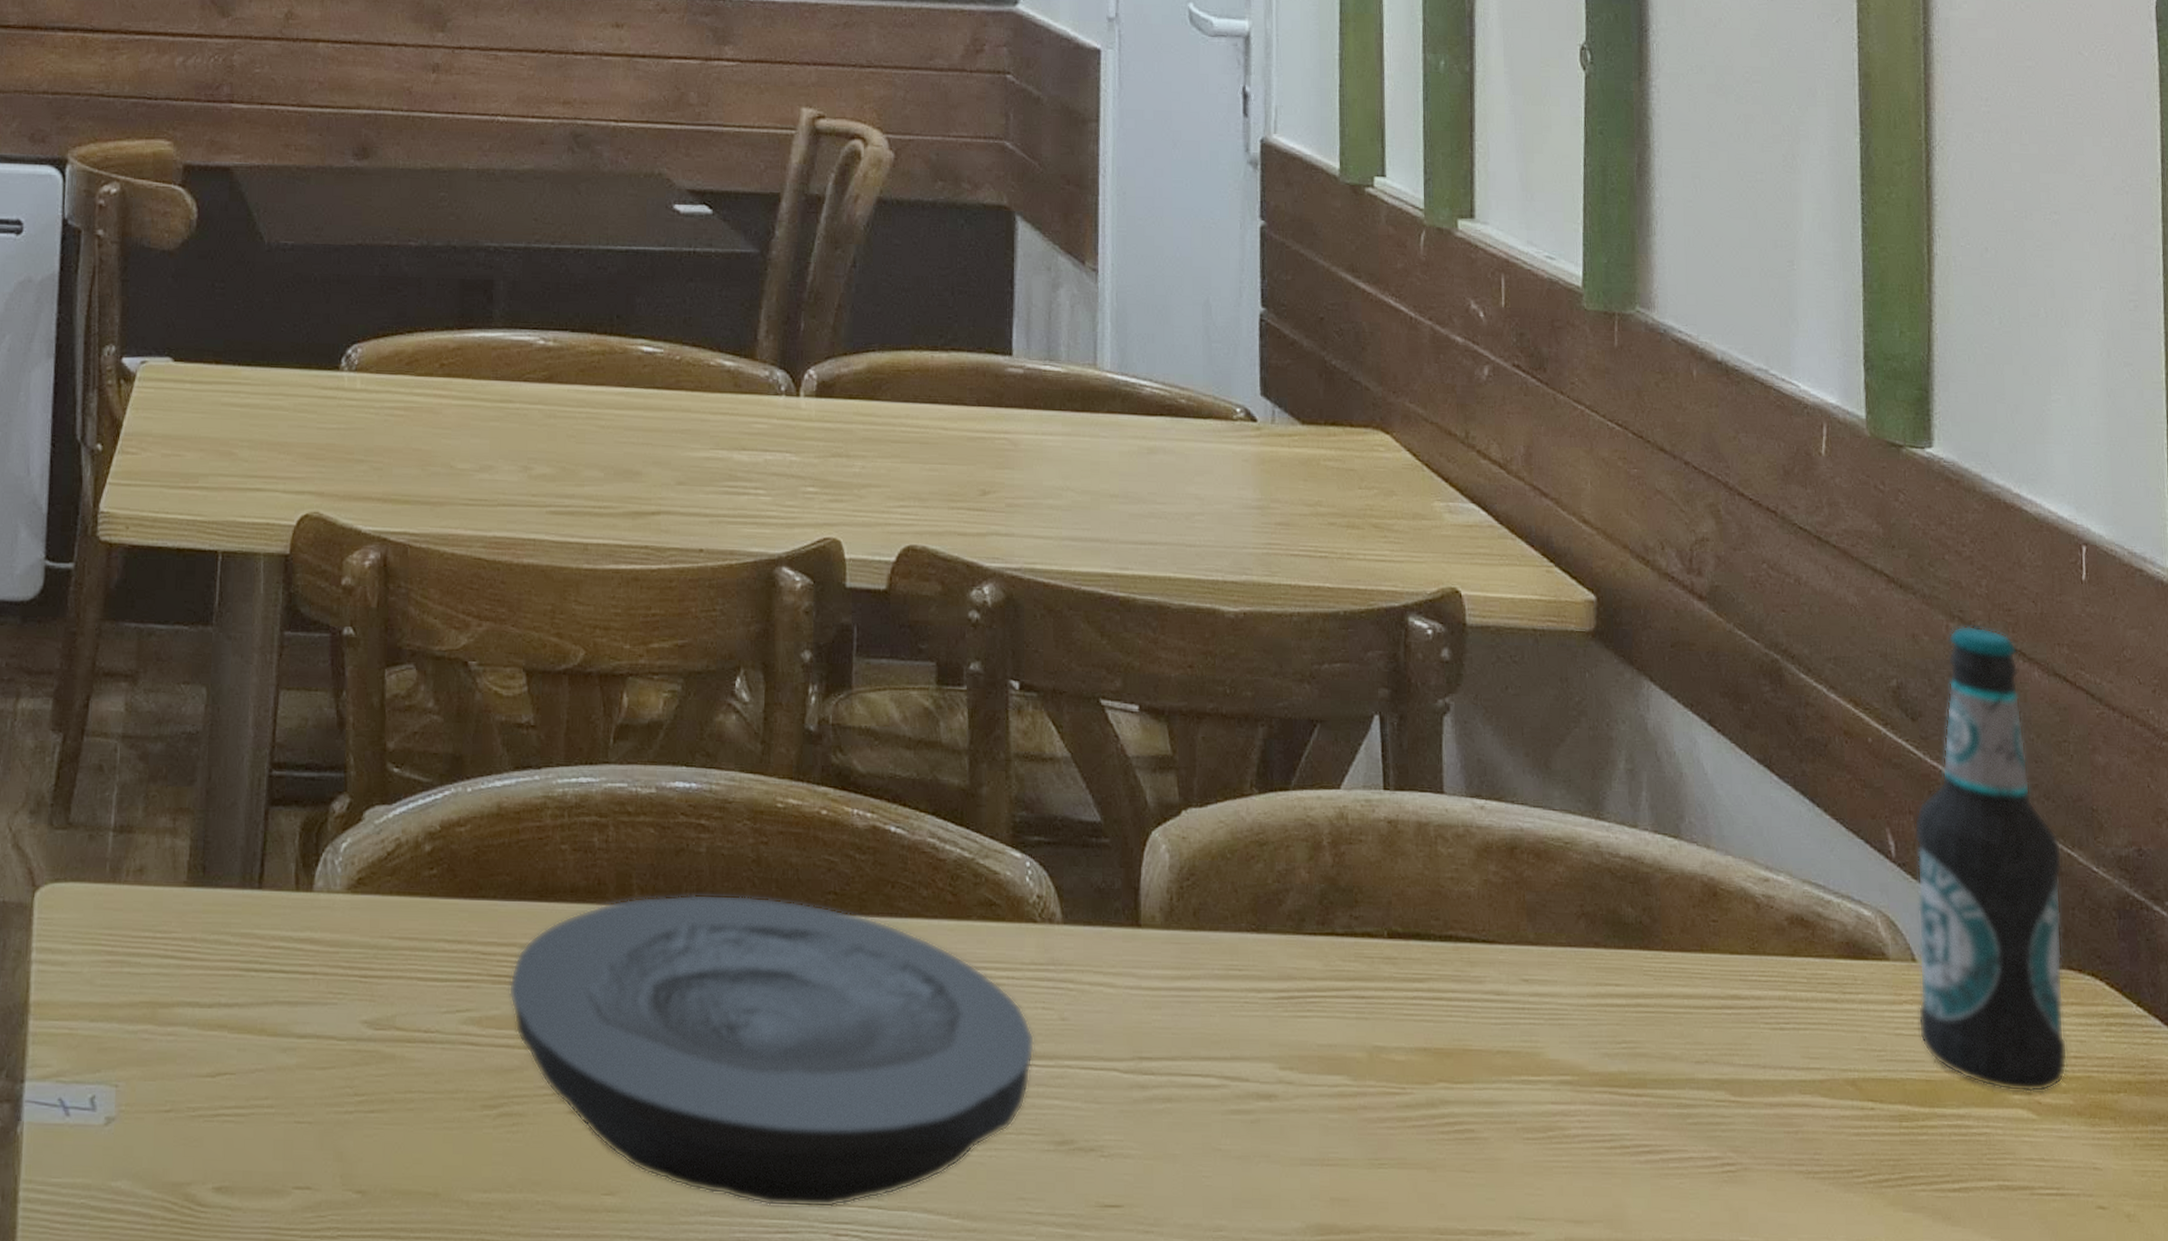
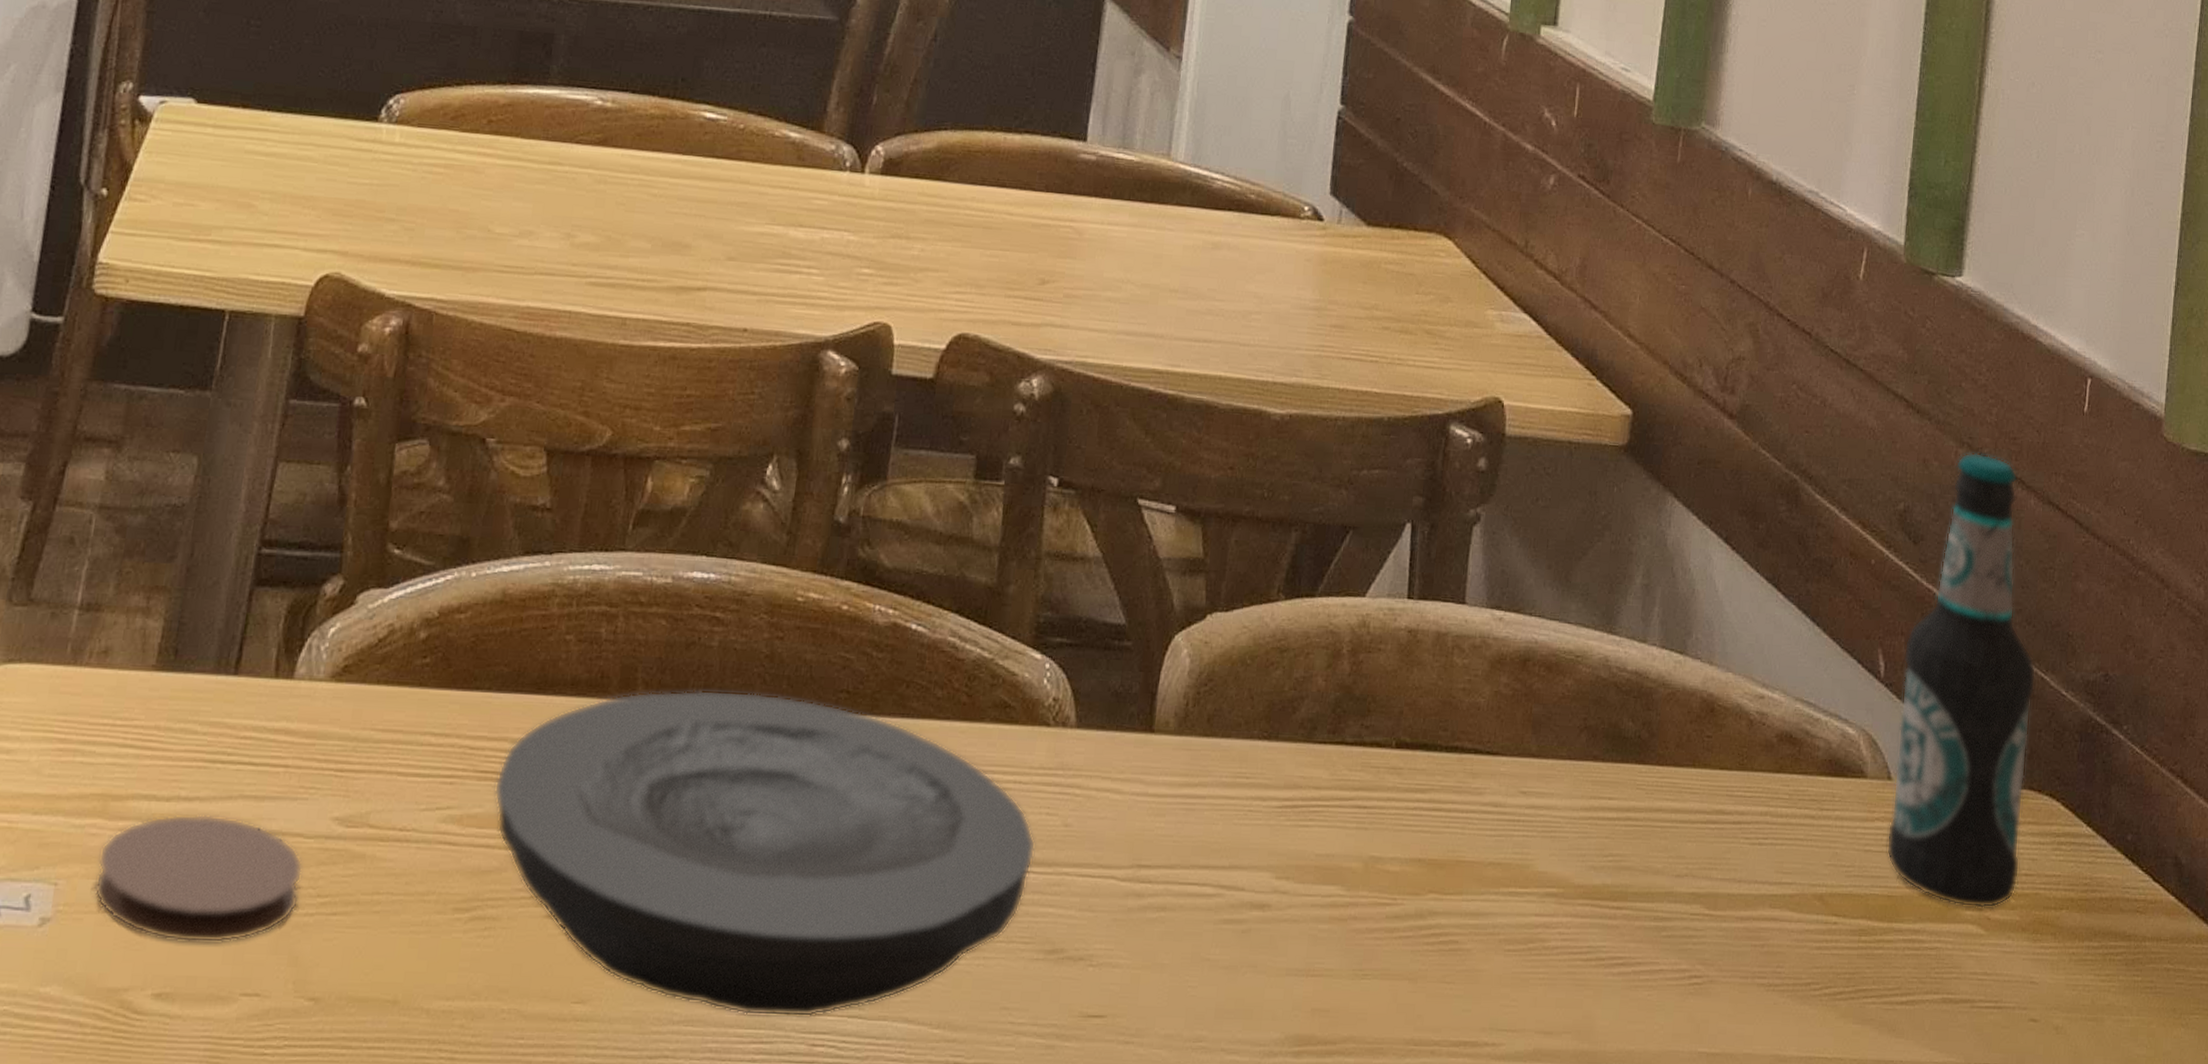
coaster: none [152,1019,339,1140] -> present [94,814,303,944]

